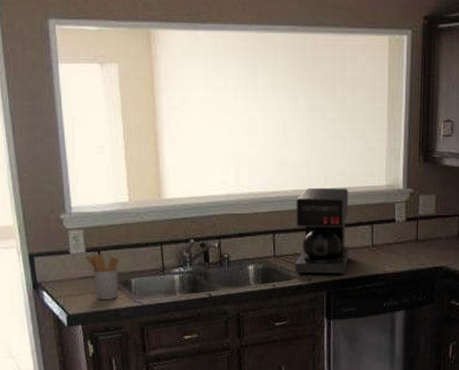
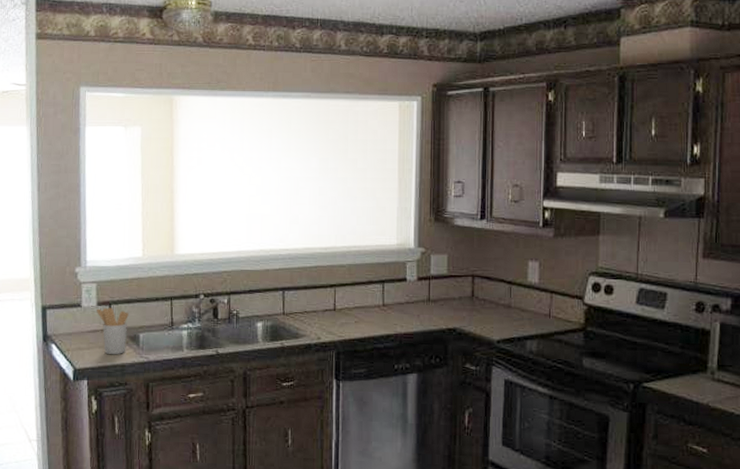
coffee maker: present [295,187,349,275] -> none [304,245,360,335]

